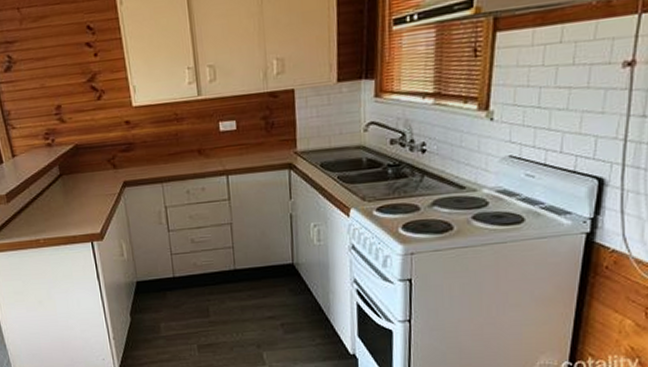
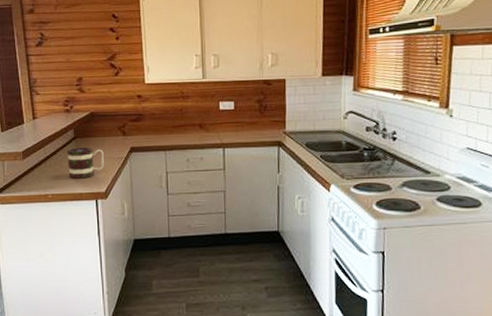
mug: none [54,184,96,221] -> present [67,147,104,179]

